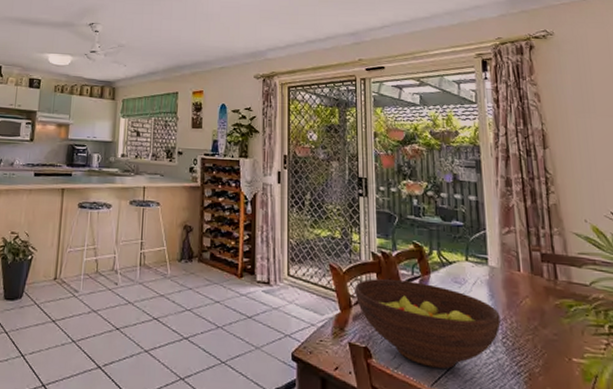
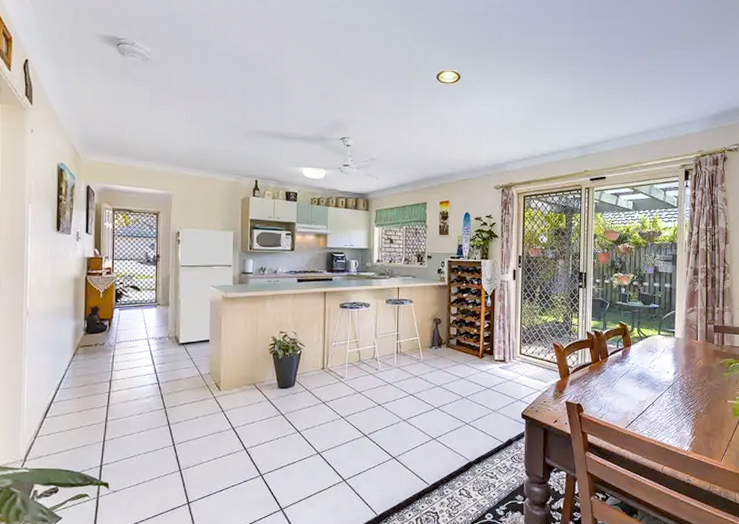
fruit bowl: present [355,278,501,369] -> none [572,351,680,415]

